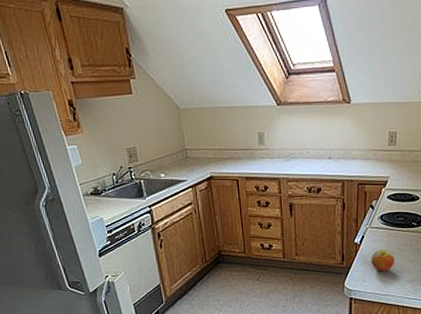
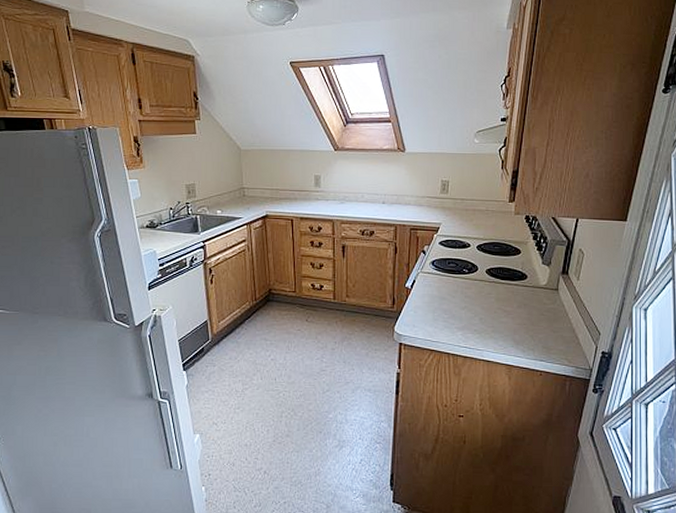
apple: present [371,249,395,272] -> none [421,295,446,317]

